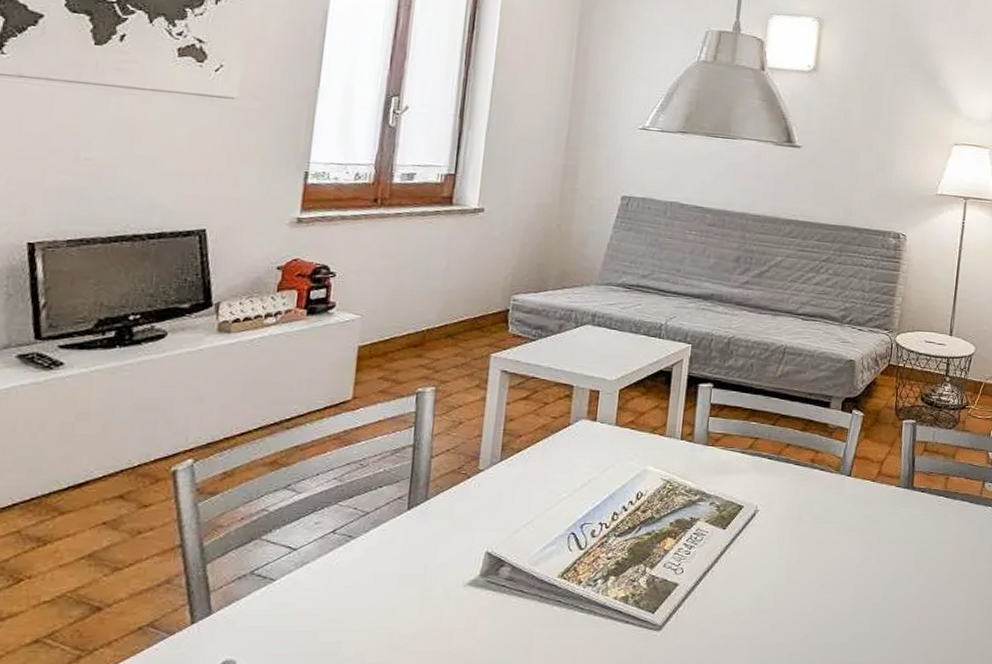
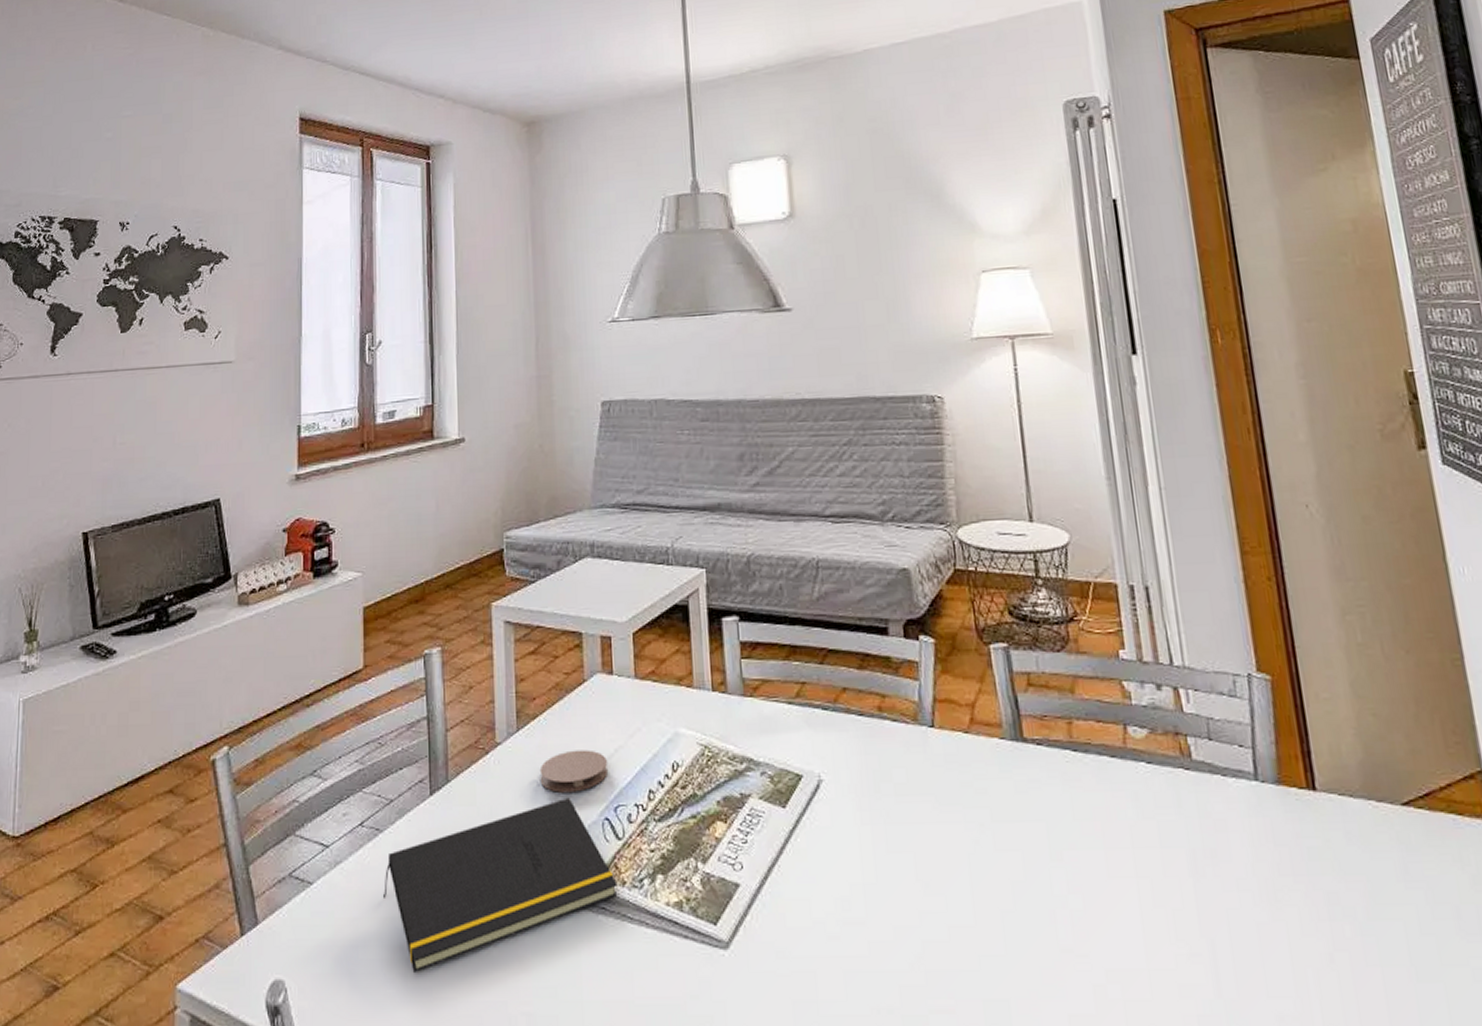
notepad: none [349,516,575,652] -> present [383,797,618,972]
coaster: none [516,479,580,512] -> present [539,749,607,793]

